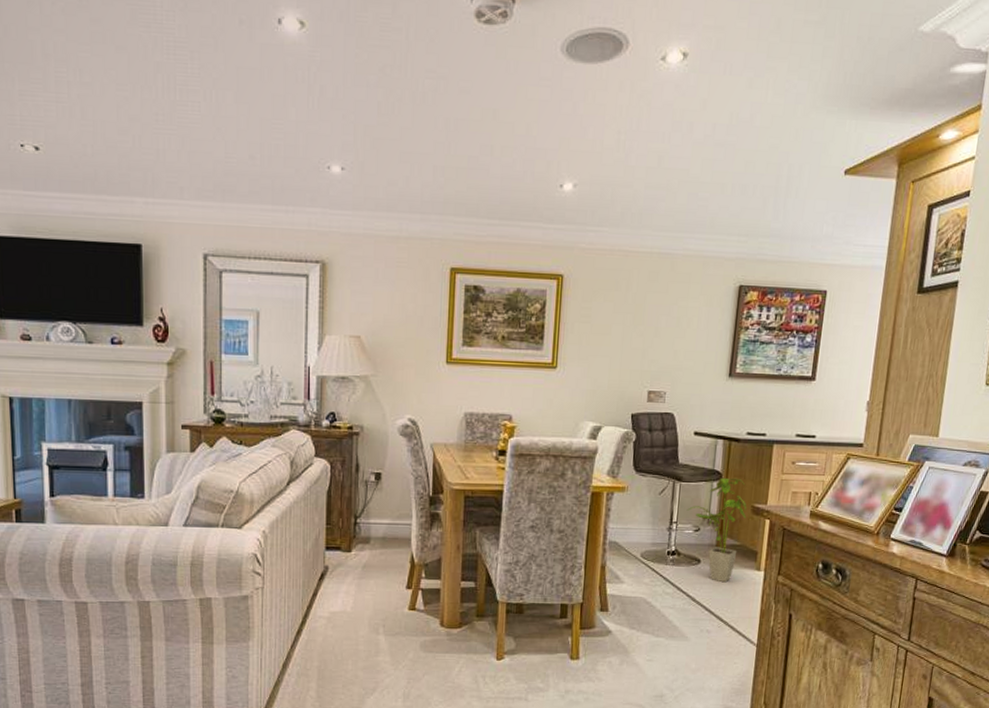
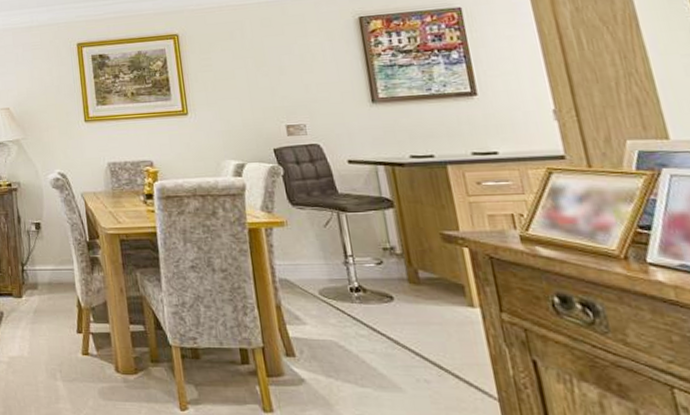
house plant: present [686,477,747,583] -> none [360,204,439,322]

